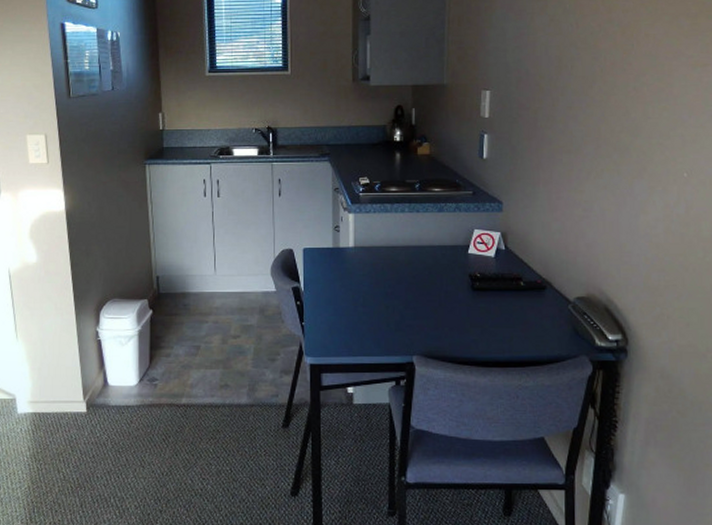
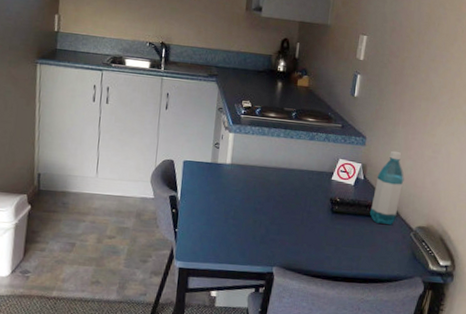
water bottle: none [516,214,553,299] -> present [369,150,405,226]

